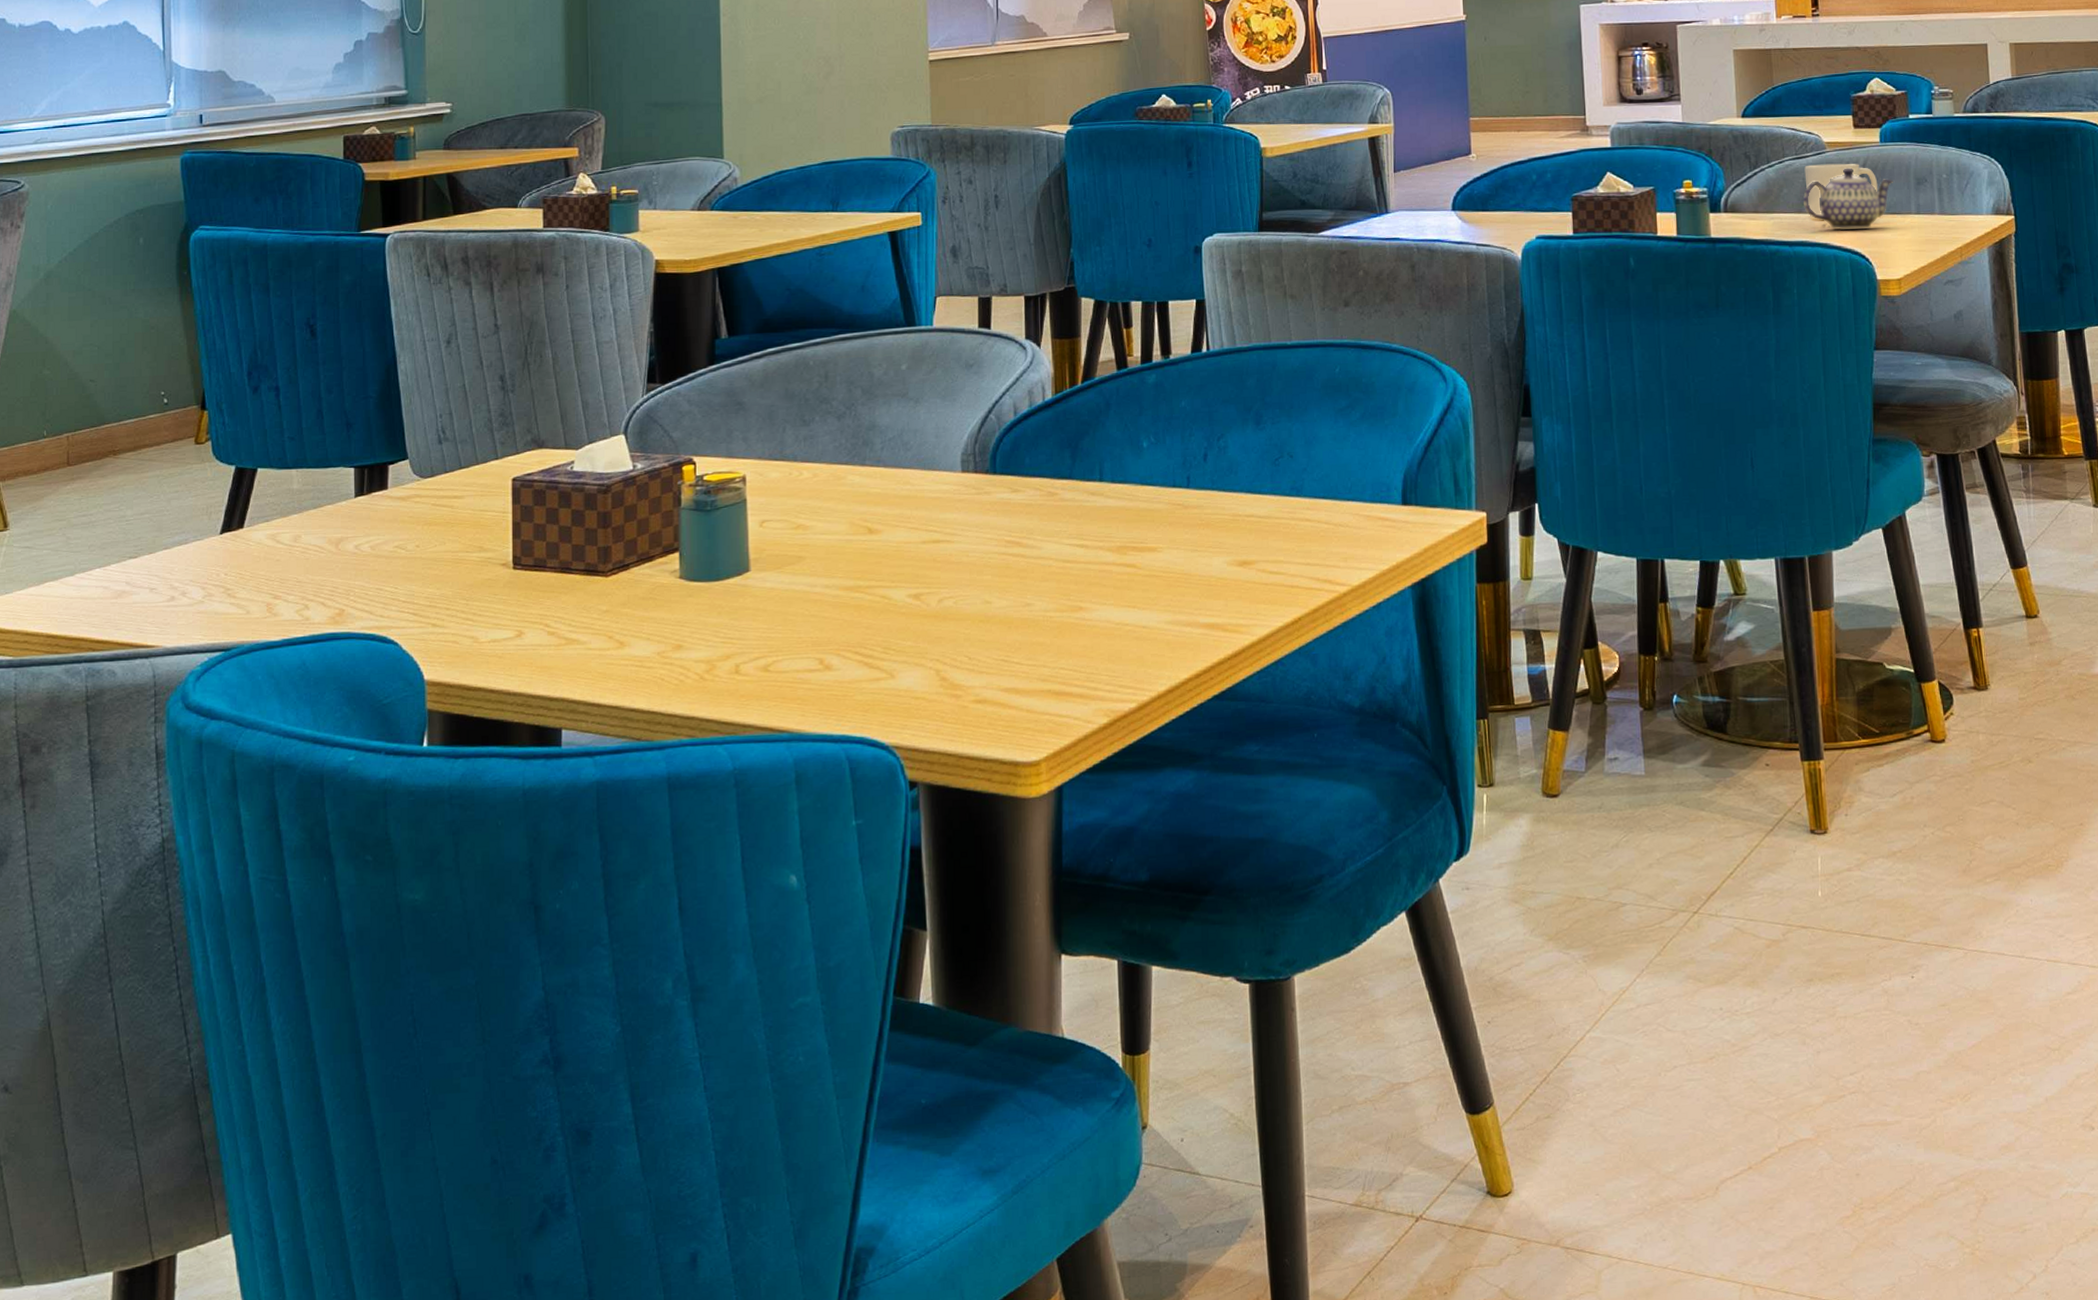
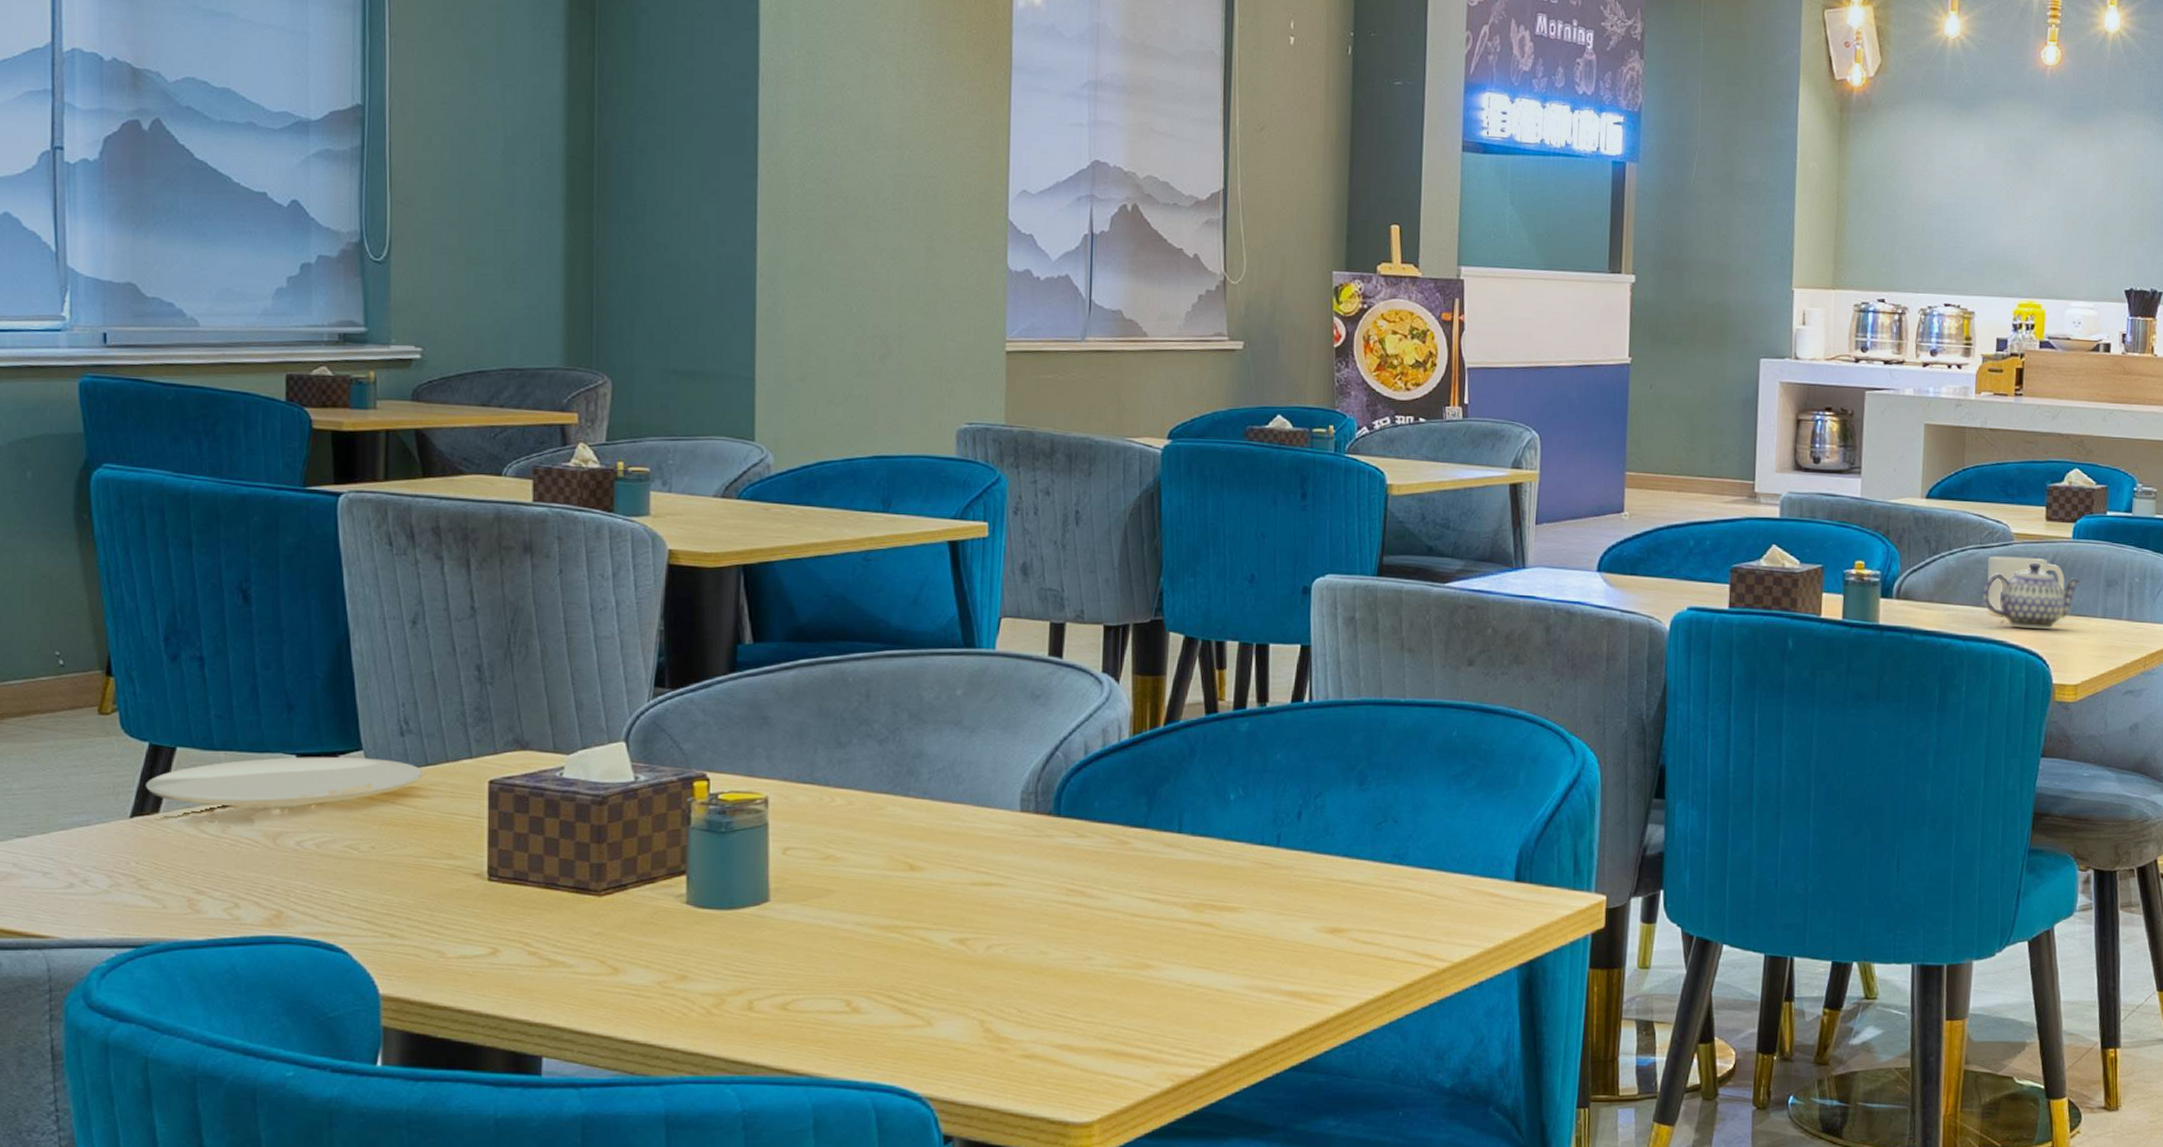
plate: none [232,465,458,518] -> present [145,756,424,808]

